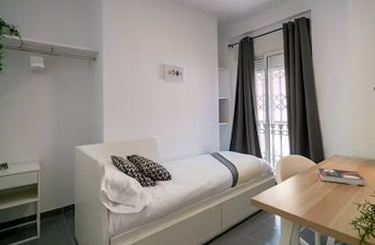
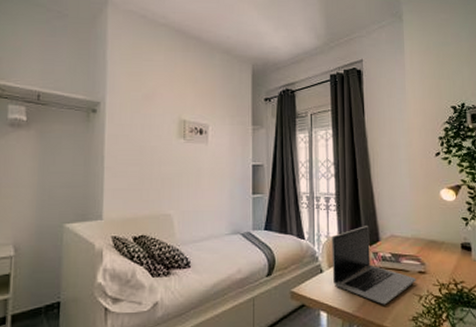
laptop: none [284,147,356,211] -> present [331,226,416,305]

